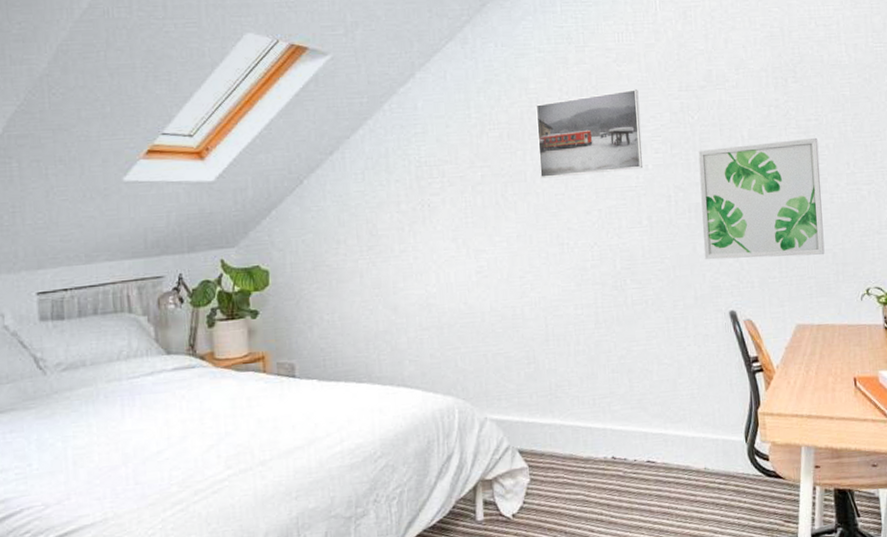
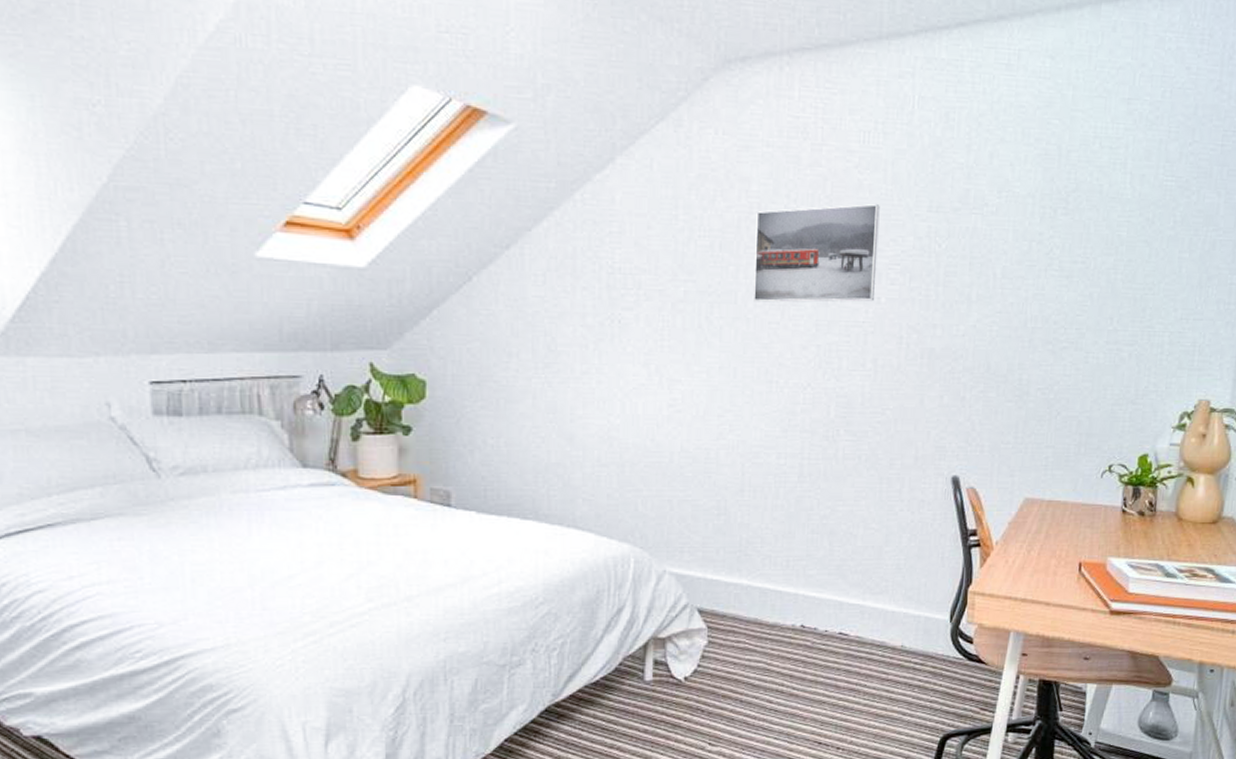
wall art: present [698,137,825,260] -> none [932,283,1081,421]

